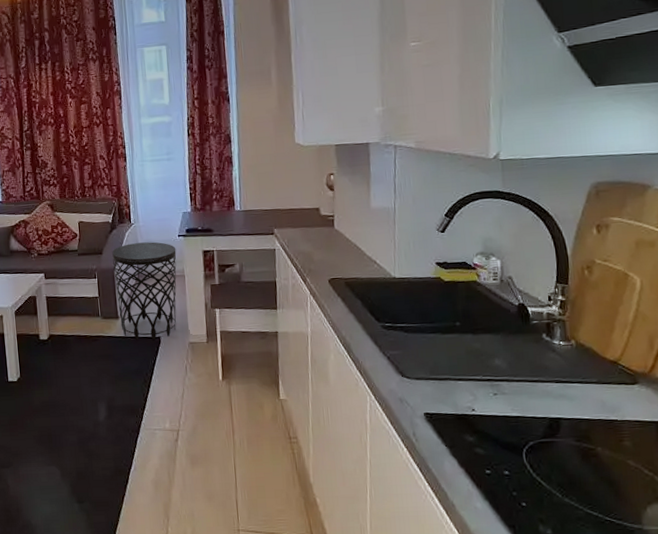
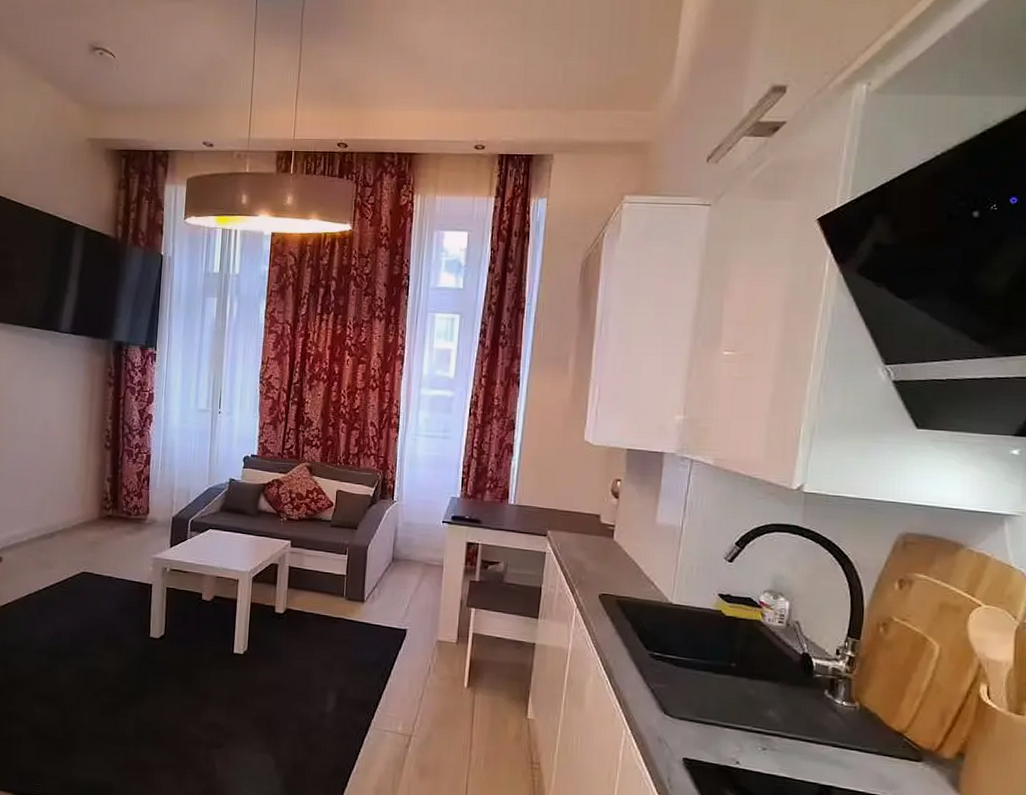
side table: present [112,242,177,341] -> none [365,522,438,633]

